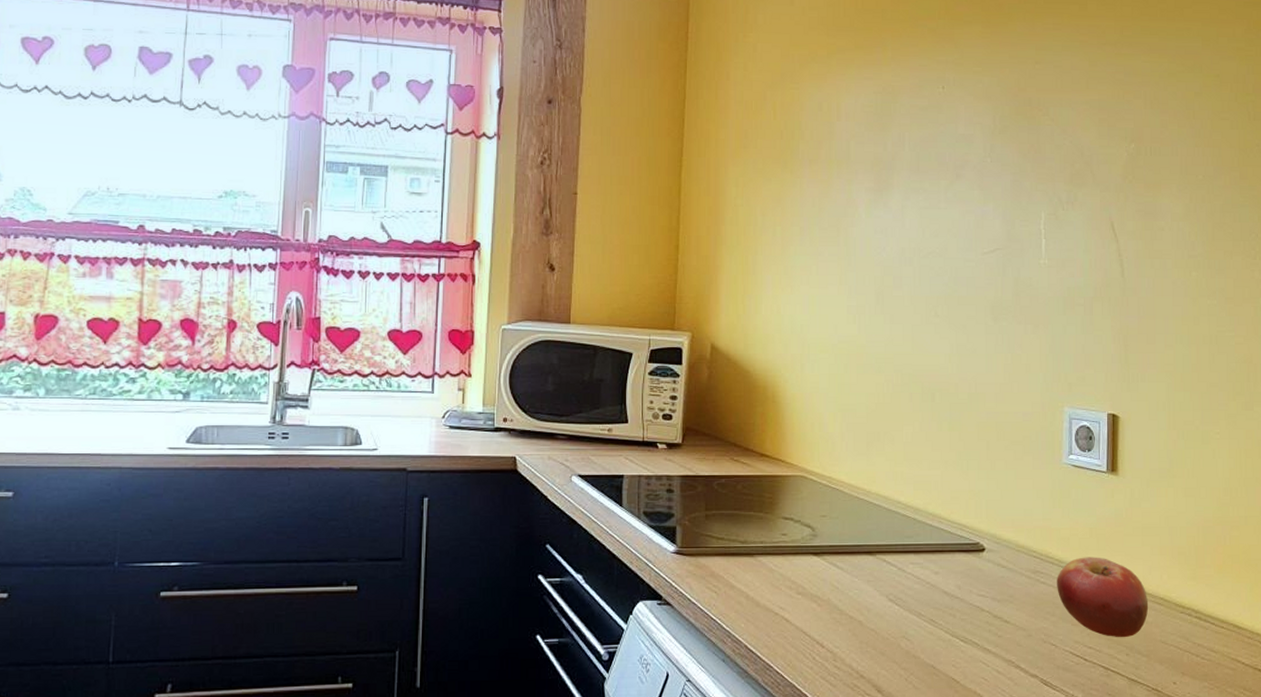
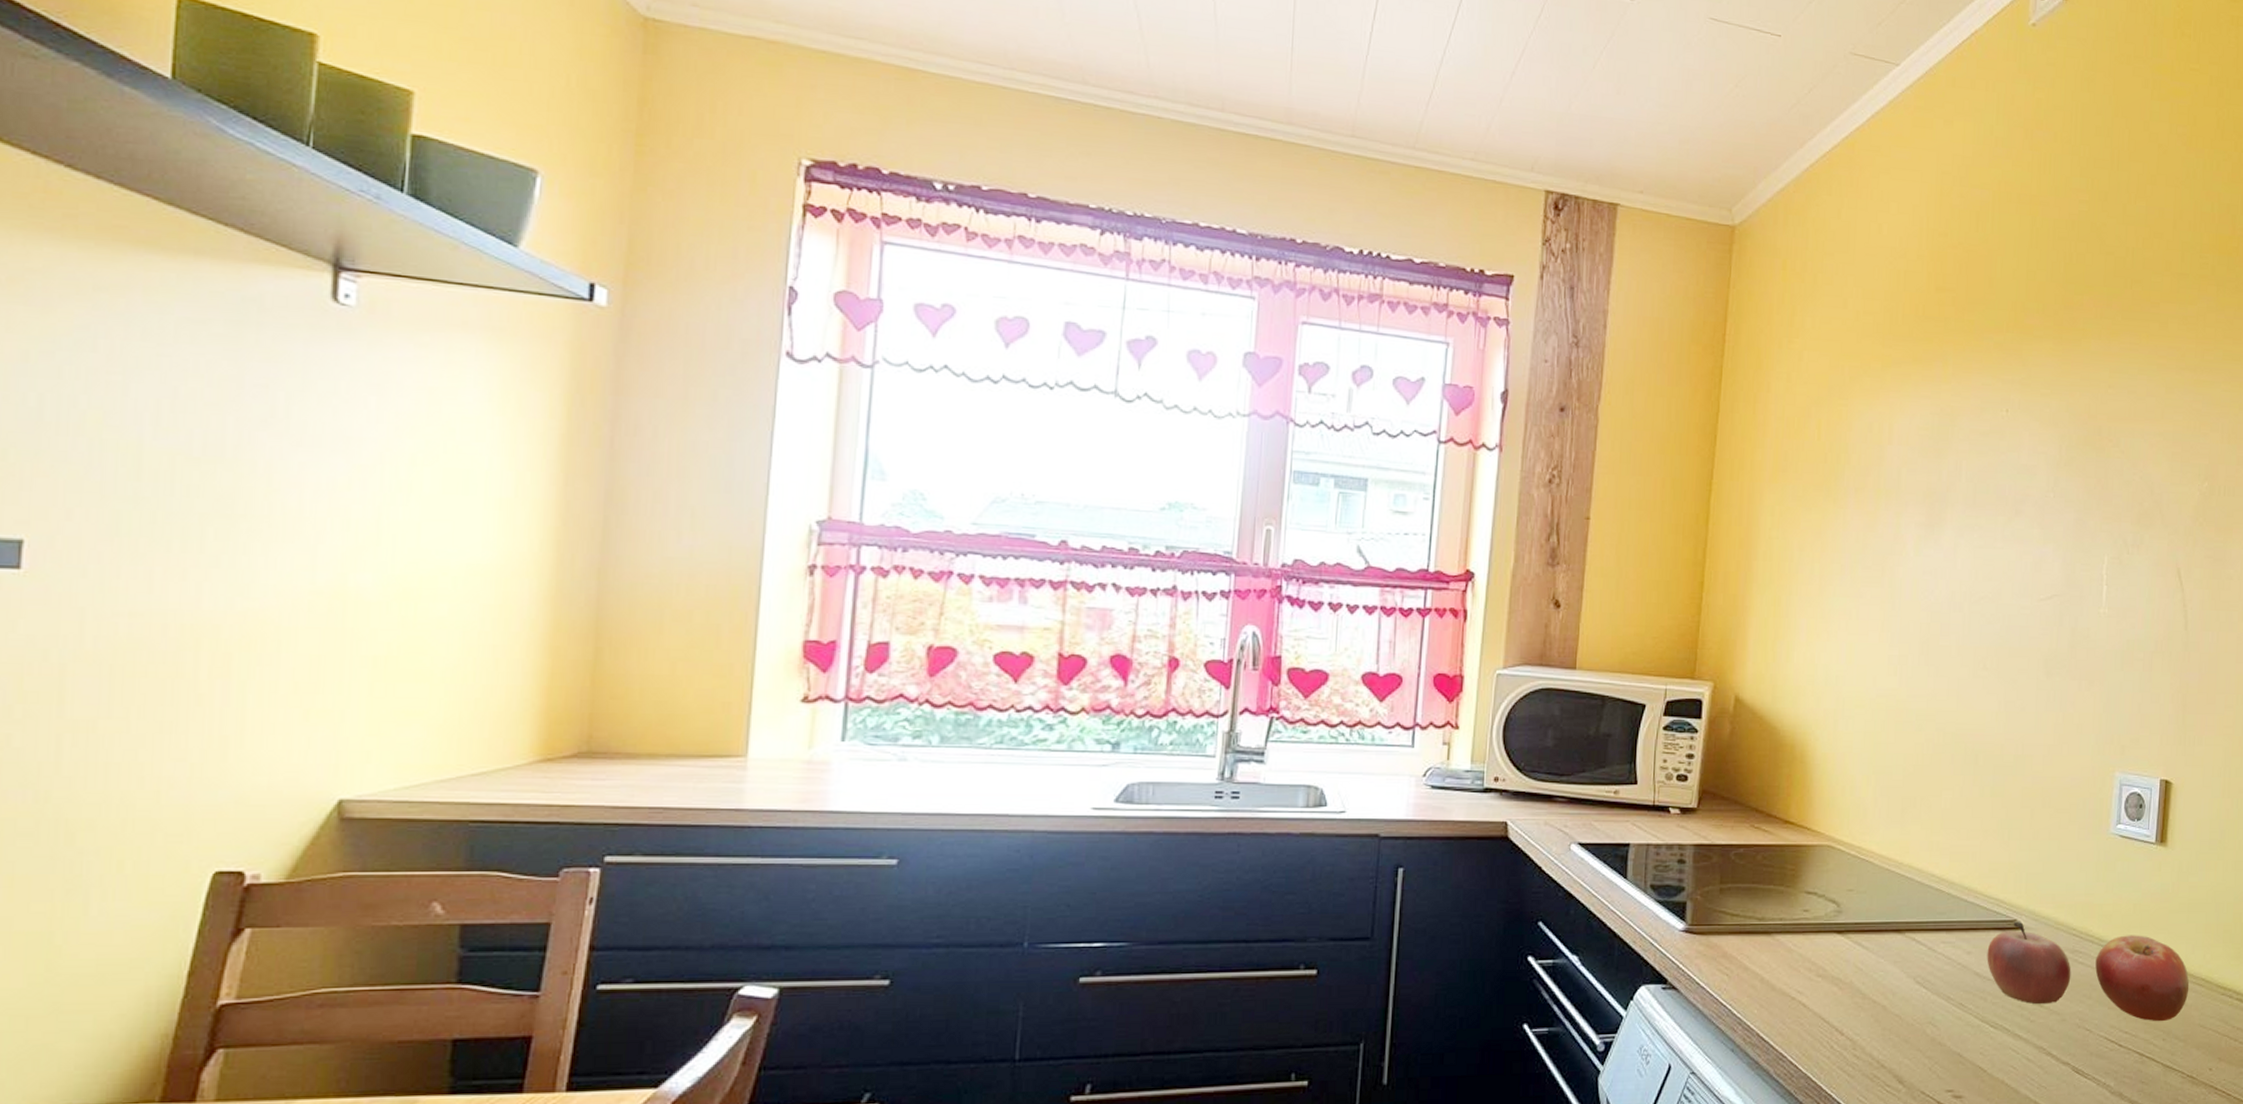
fruit: none [953,544,1034,621] -> present [1987,921,2071,1005]

